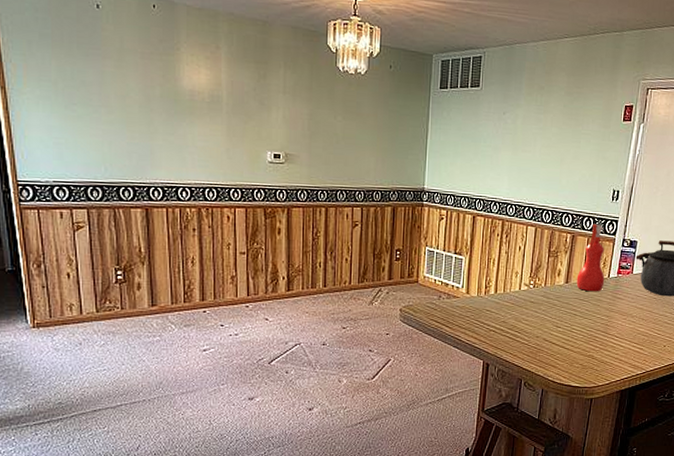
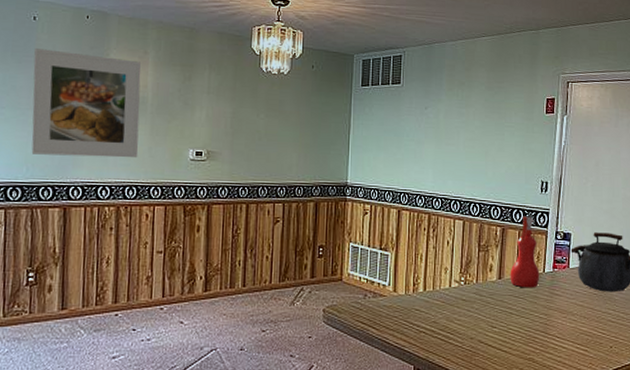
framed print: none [101,40,216,160] -> present [31,48,141,158]

